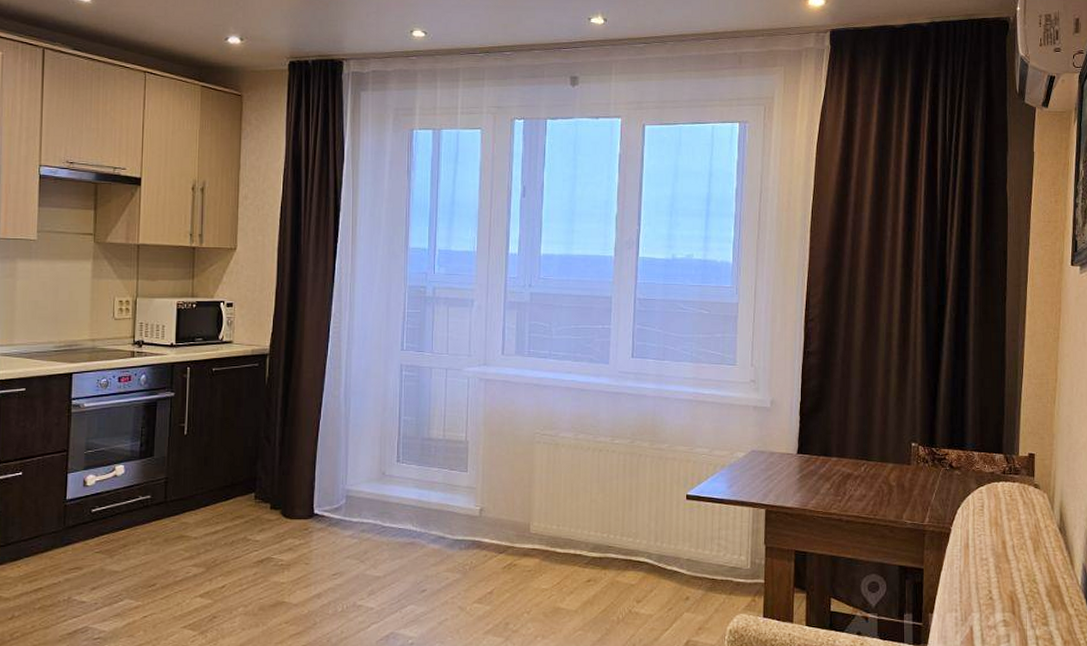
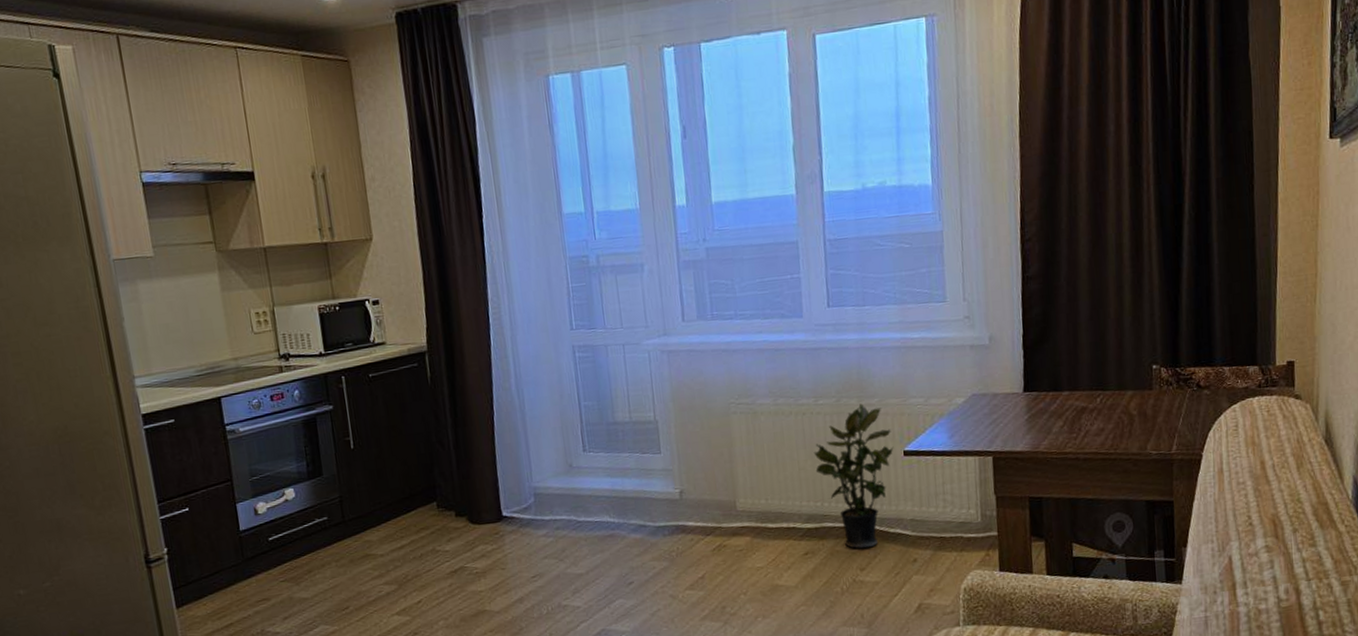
potted plant: none [605,447,678,582] -> present [813,403,894,549]

